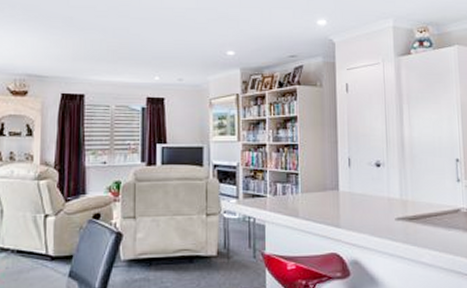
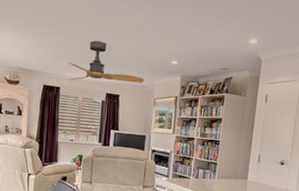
ceiling fan: none [93,33,195,85] -> present [68,40,144,83]

